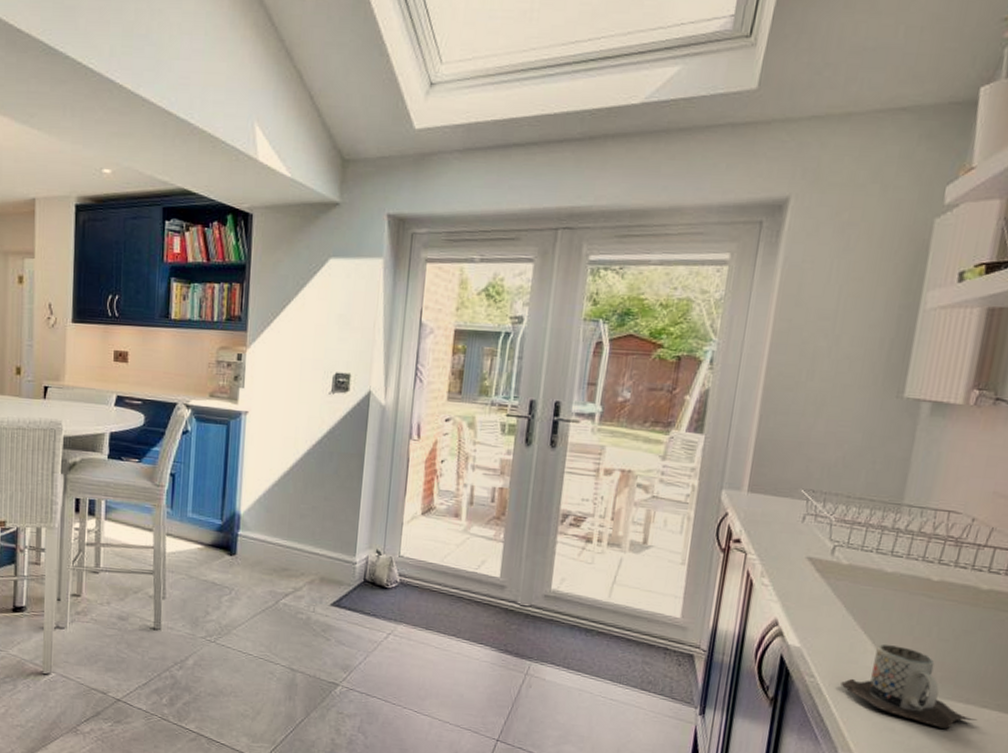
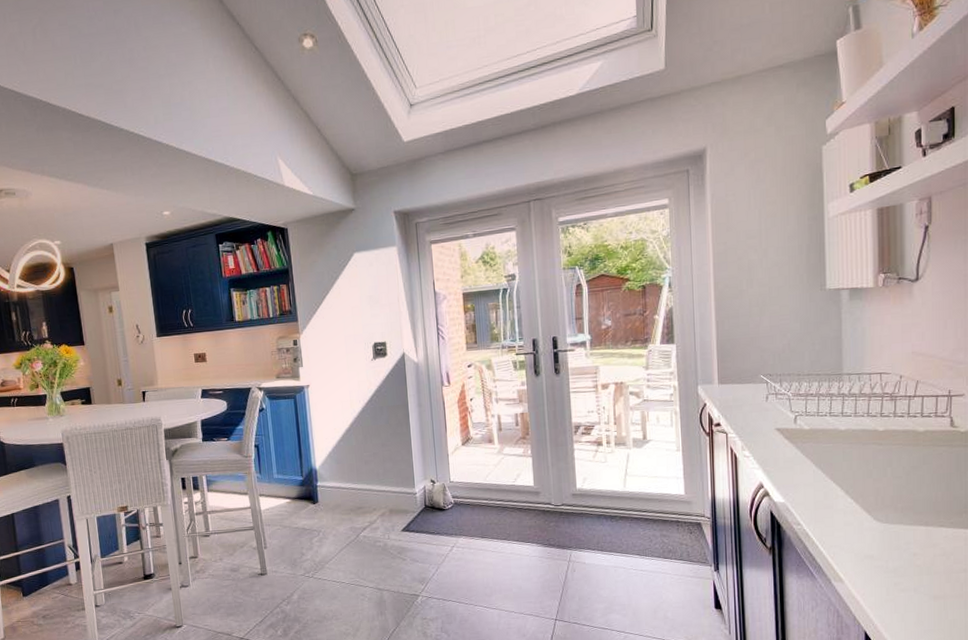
mug: present [841,644,978,729] -> none [823,488,938,549]

